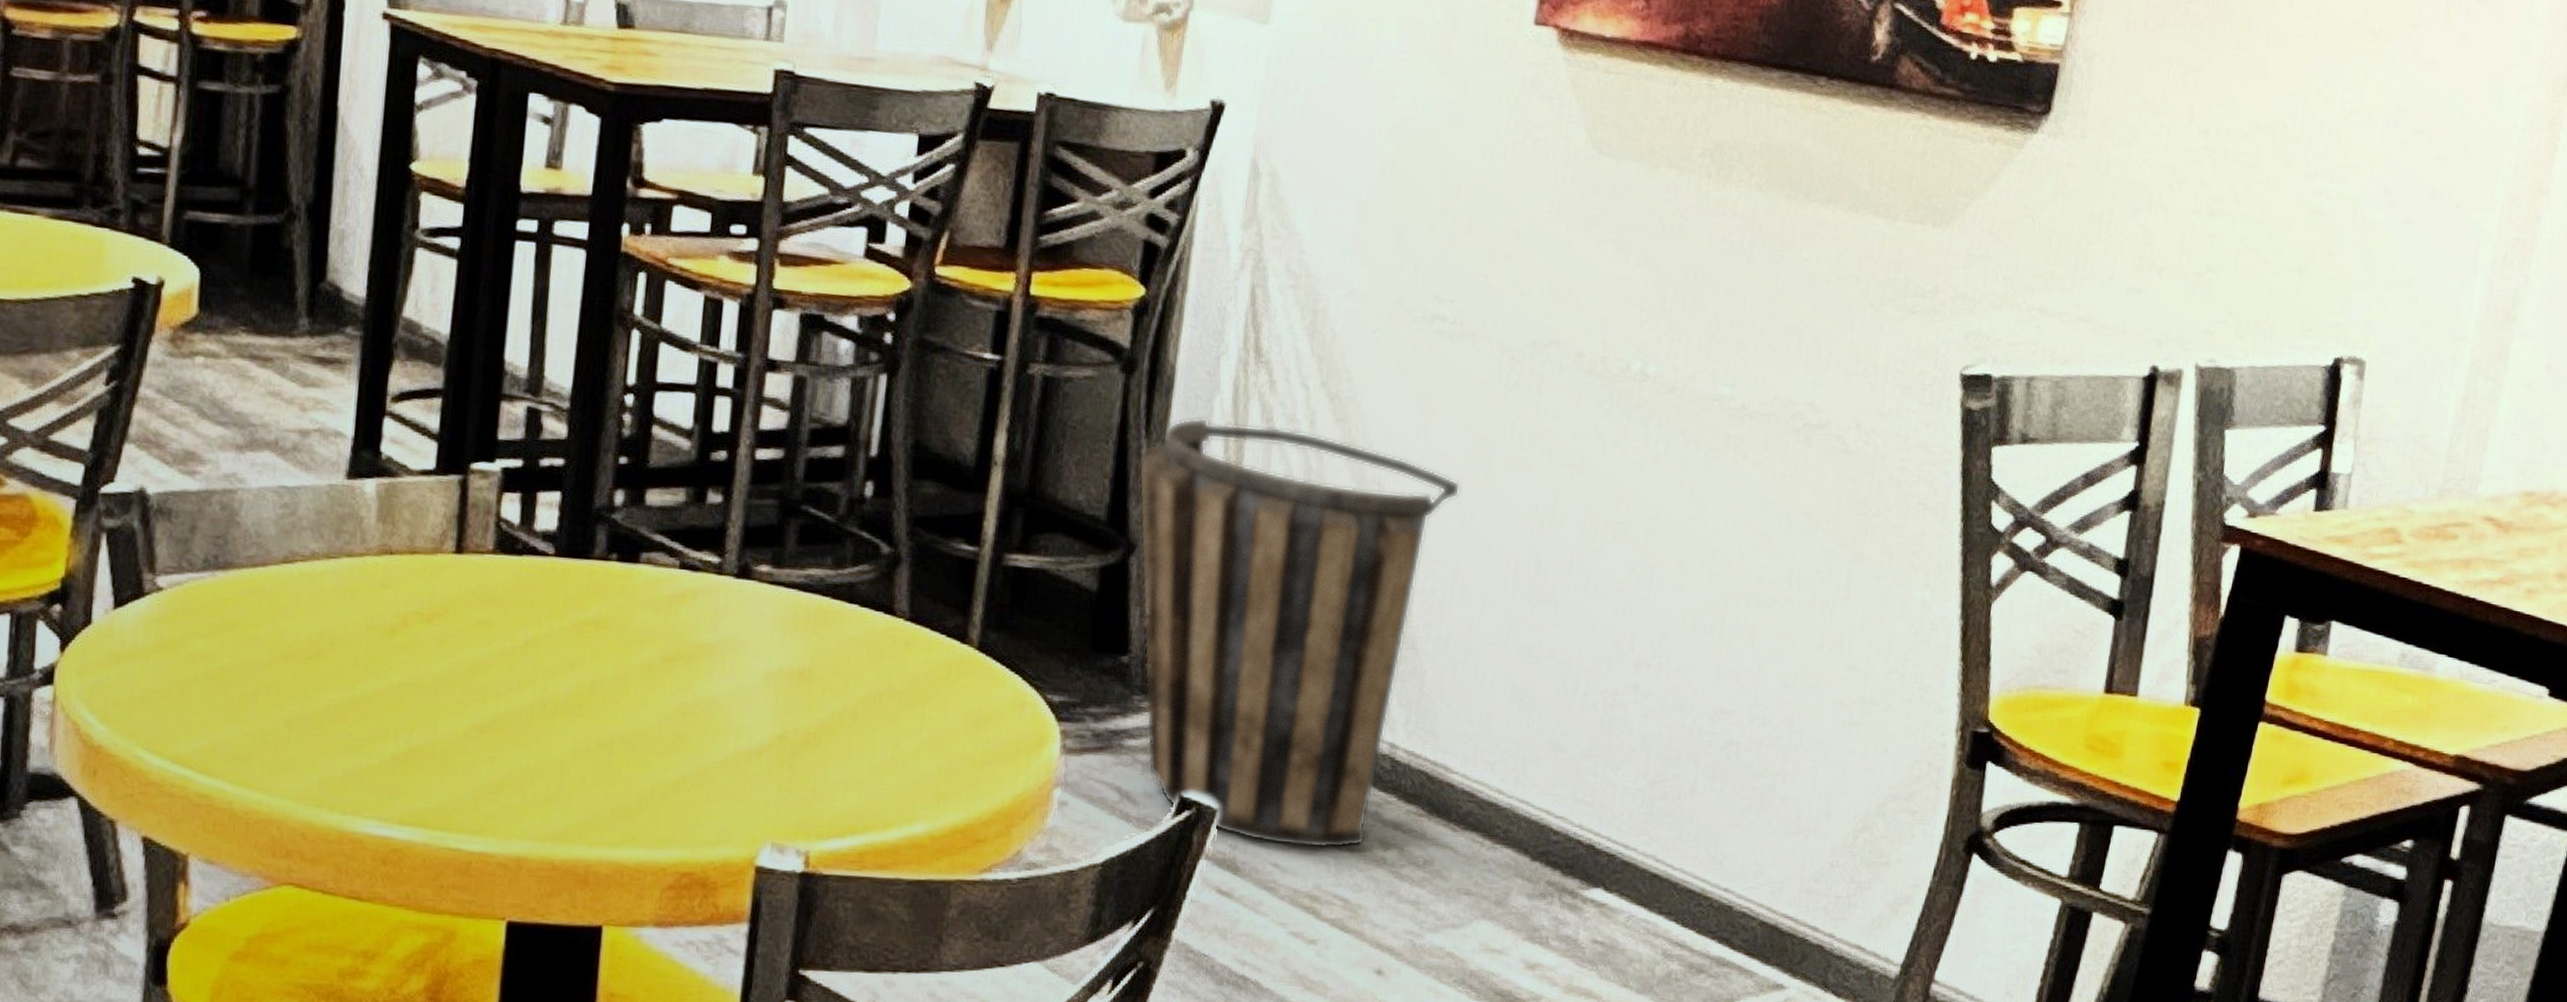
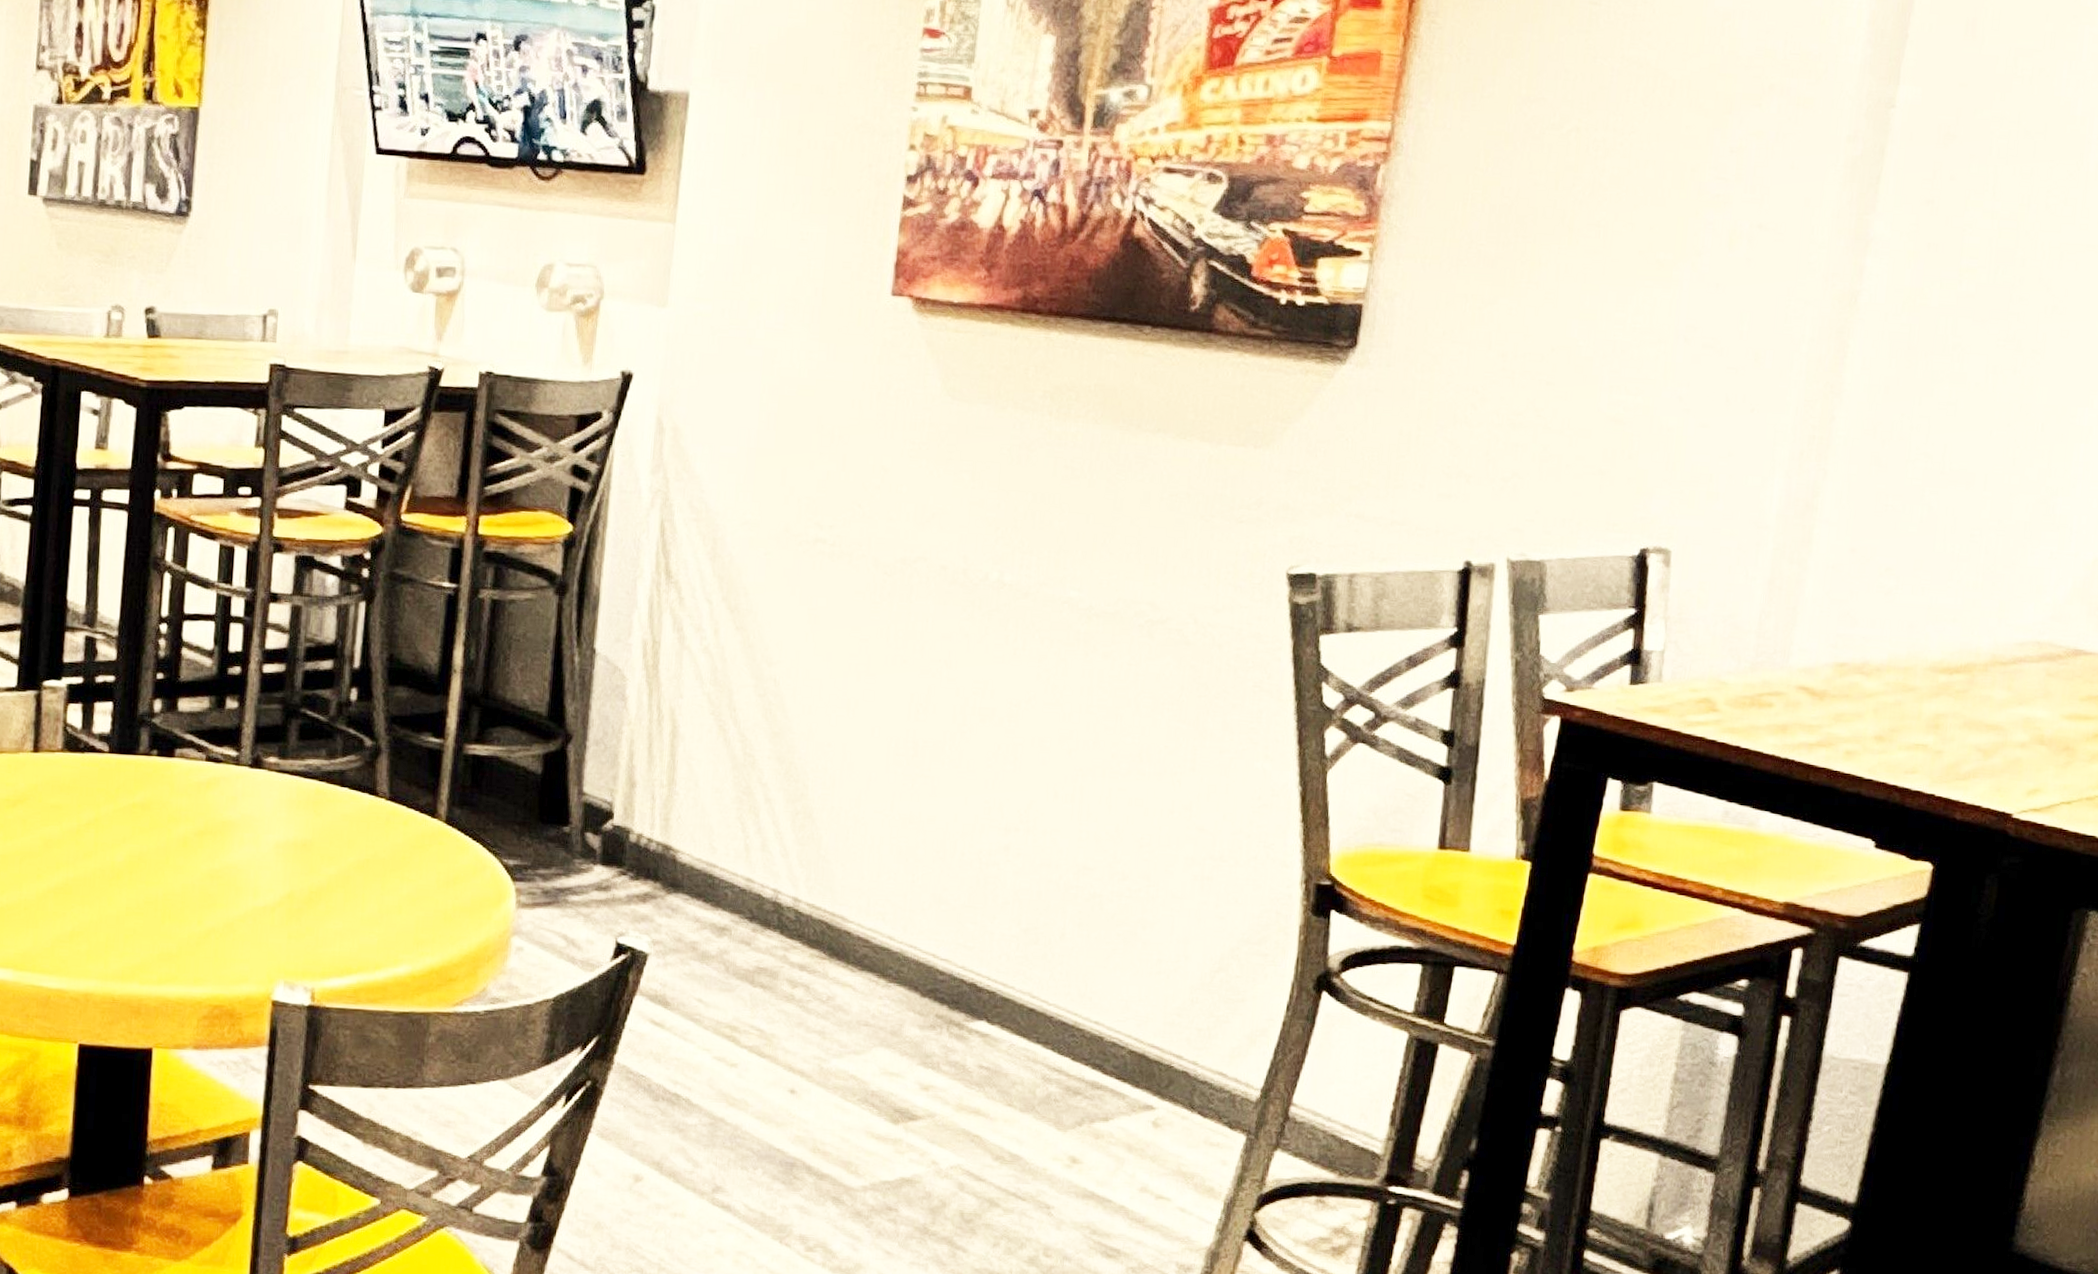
basket: present [1138,417,1461,849] -> none [572,629,845,987]

